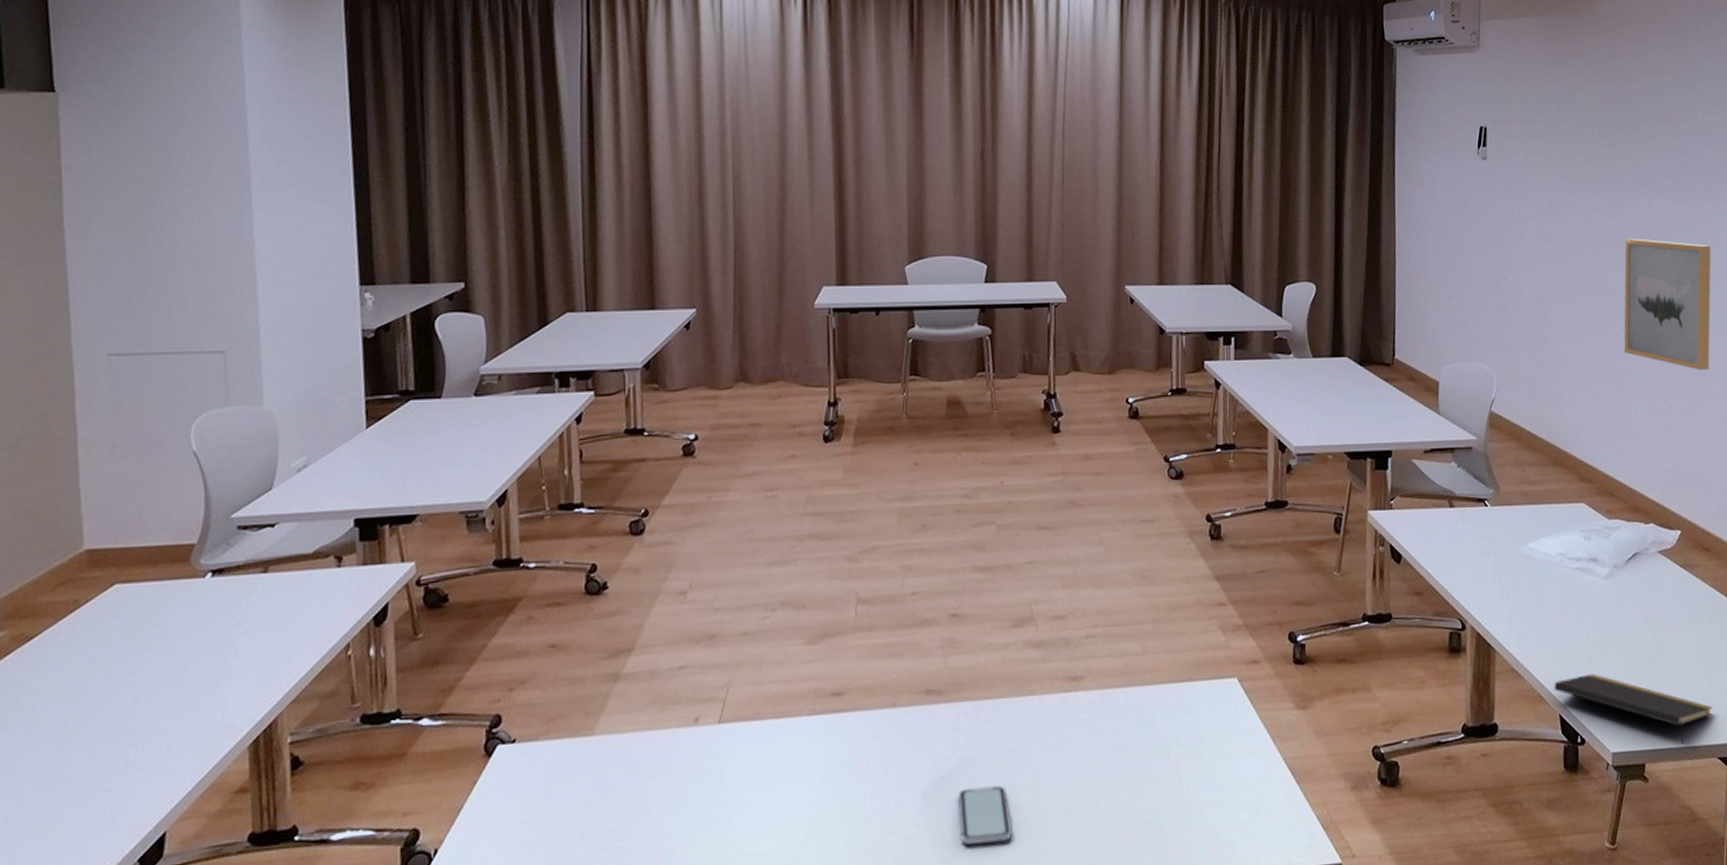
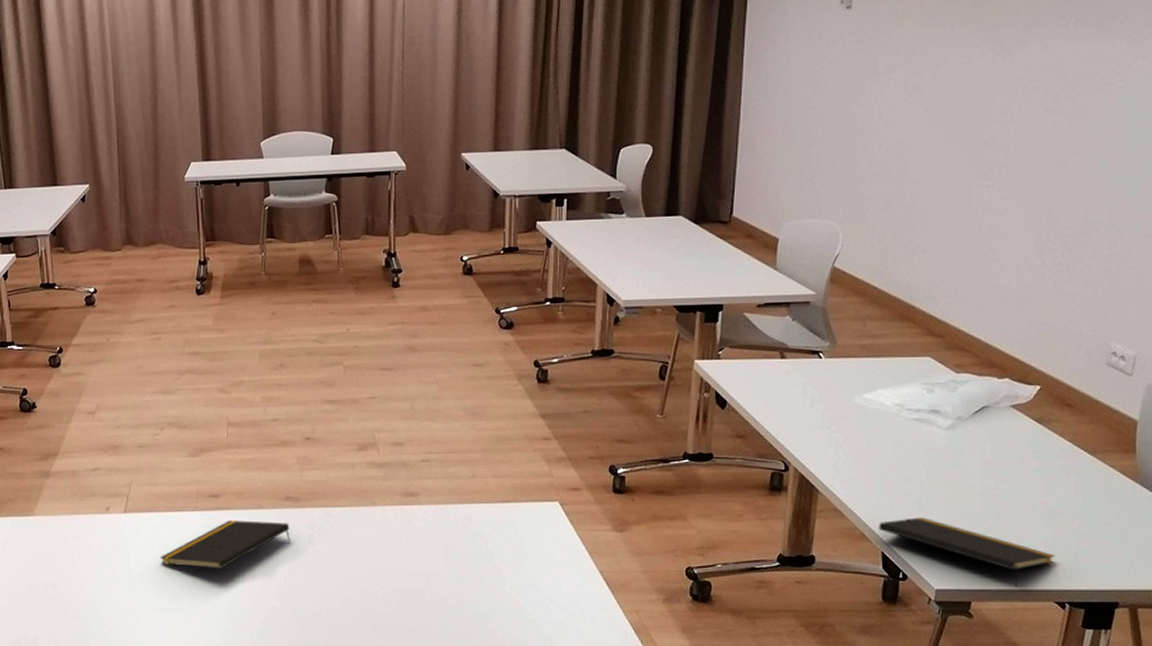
notepad: none [762,723,931,791] -> present [159,520,291,569]
smartphone: present [957,784,1011,845] -> none [313,574,358,619]
wall art: present [1624,238,1711,370] -> none [995,84,1118,223]

